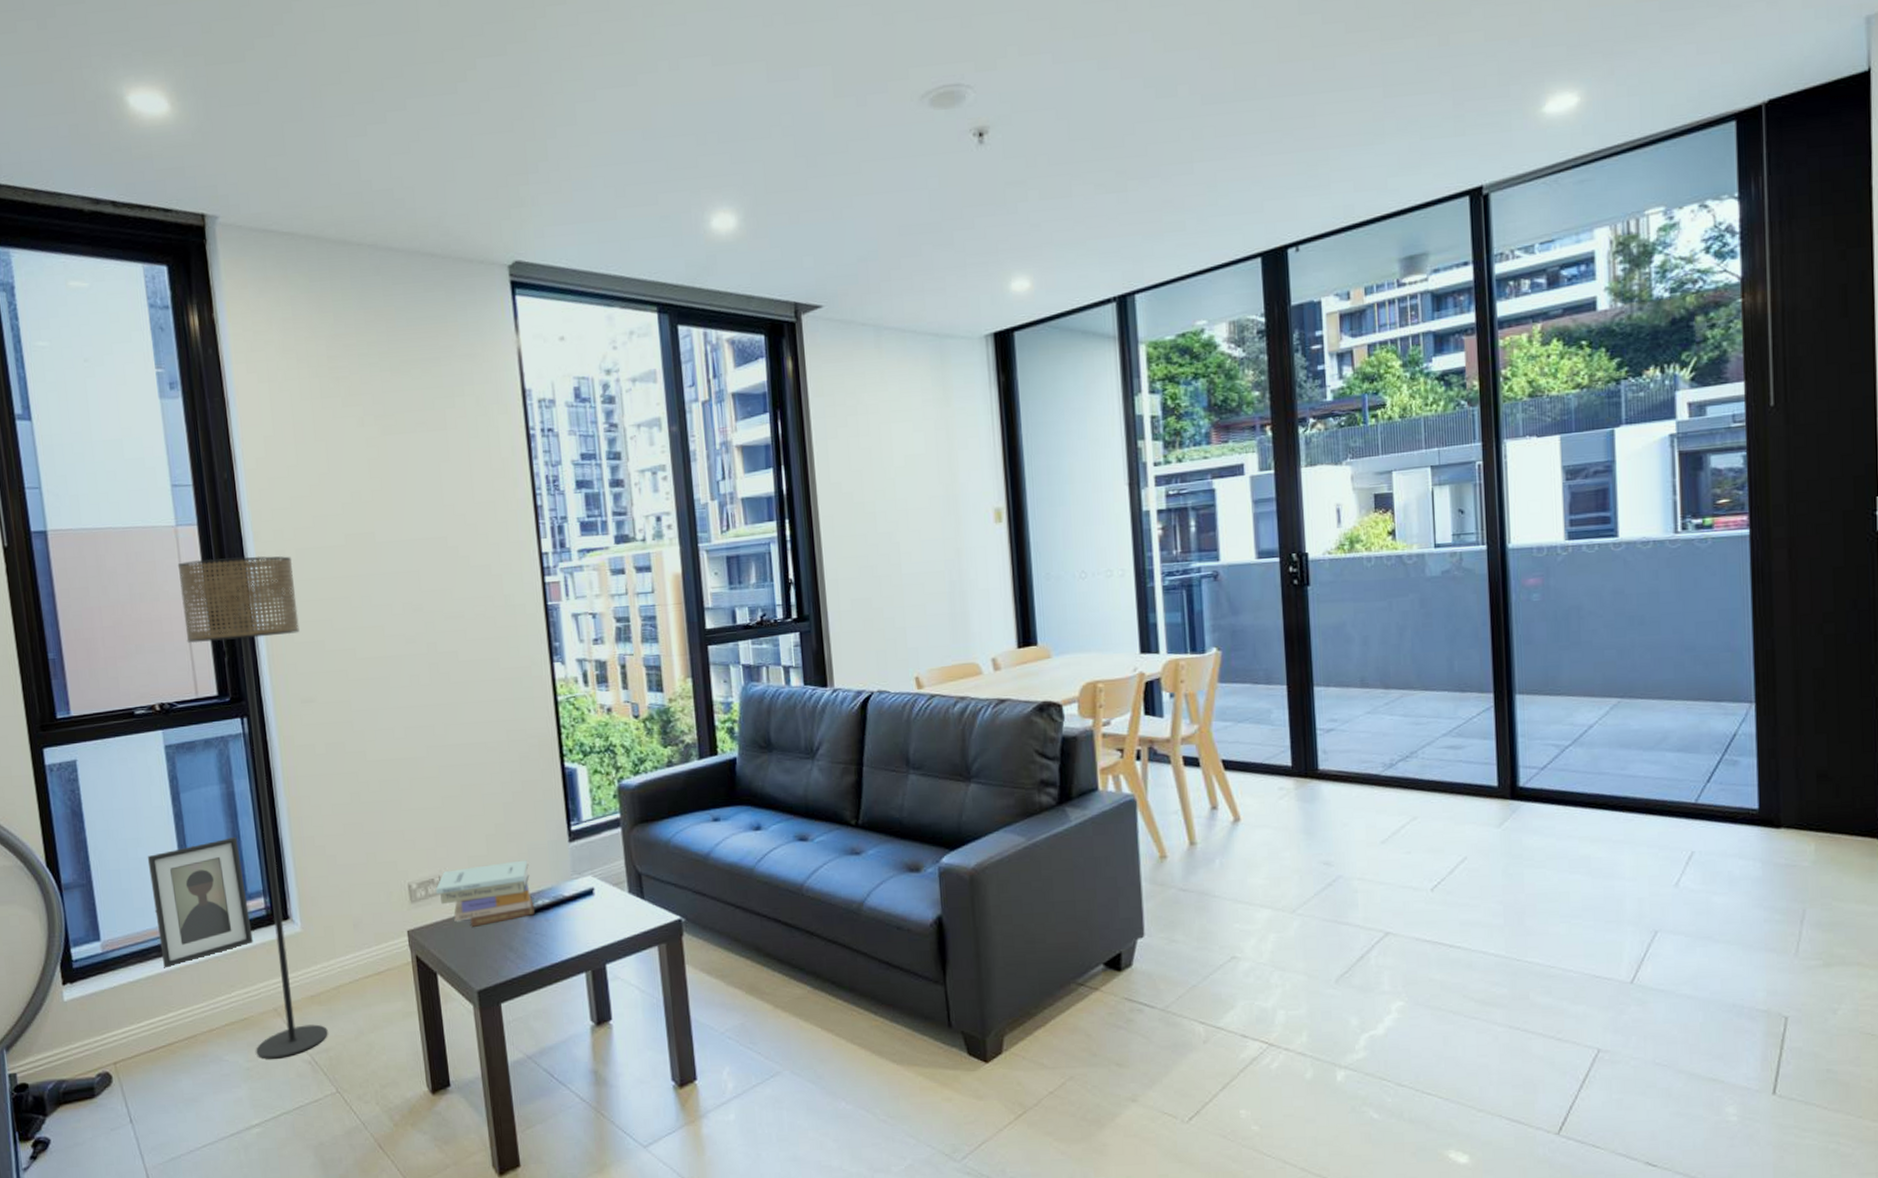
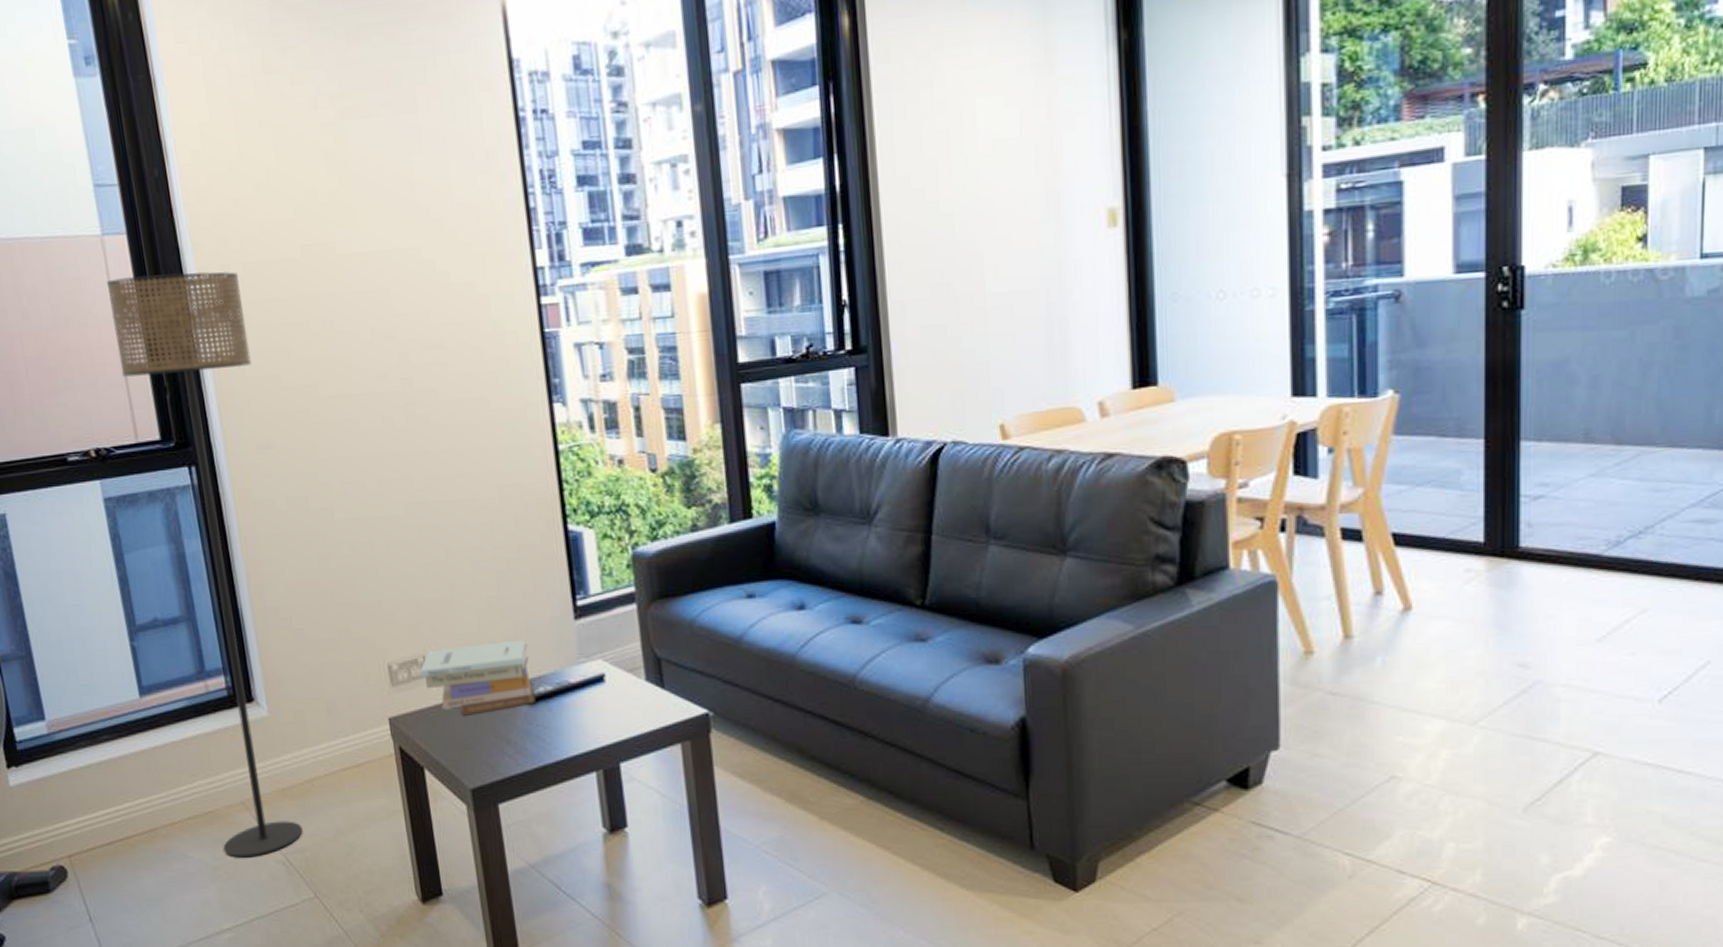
picture frame: present [147,837,253,968] -> none [91,606,215,753]

